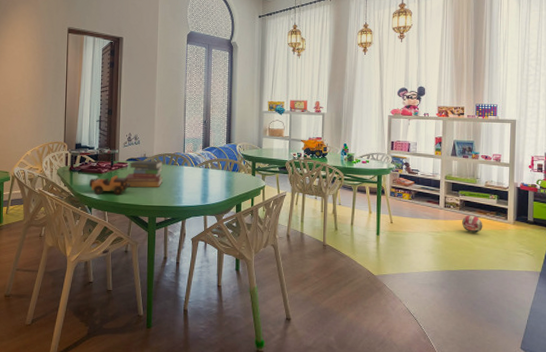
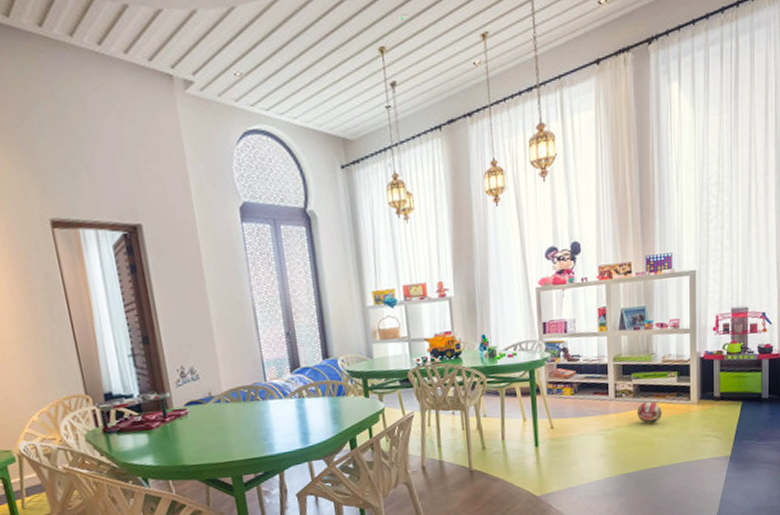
toy car: present [88,175,131,196] -> none [135,428,199,460]
books: present [125,160,163,188] -> none [187,397,242,442]

